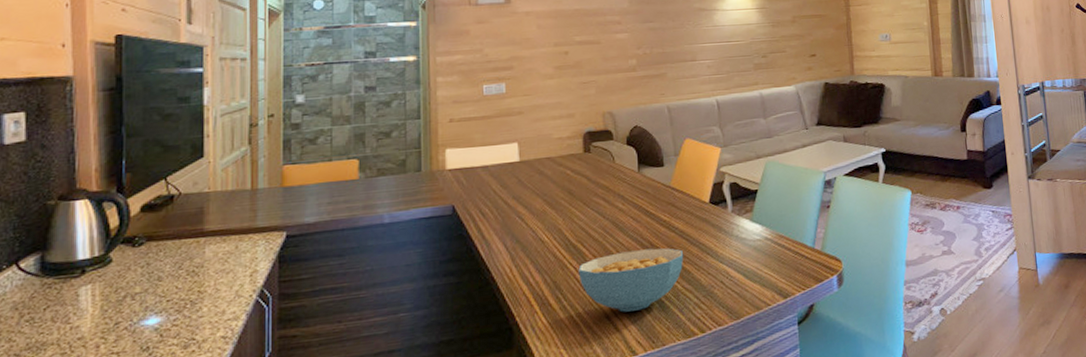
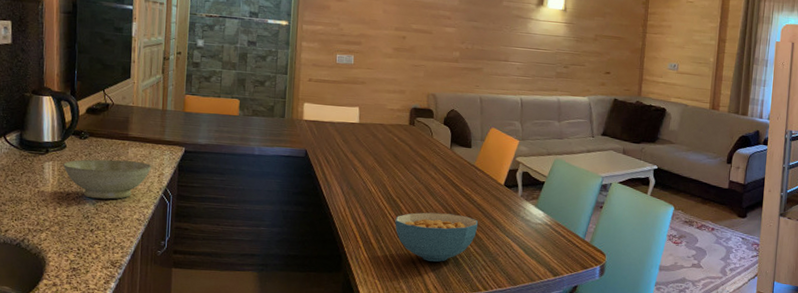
bowl: none [108,261,240,323] -> present [63,159,152,199]

